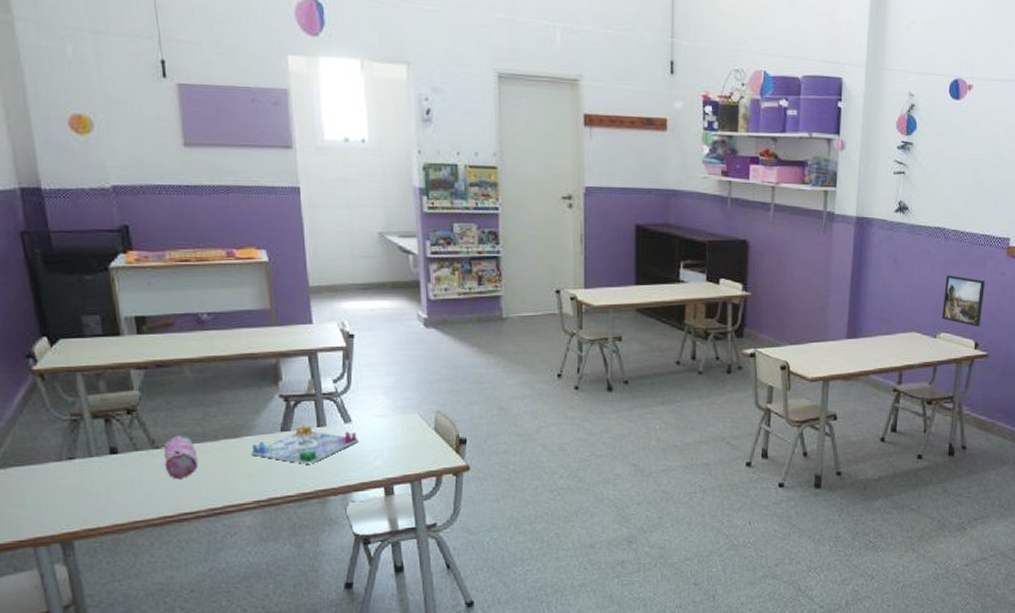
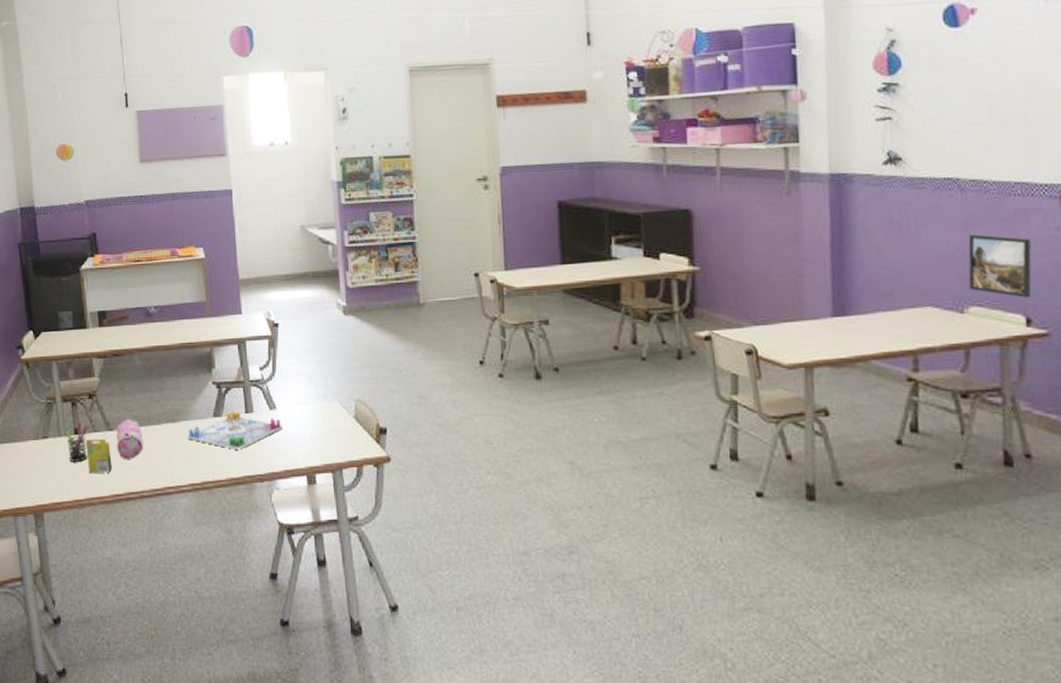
pen holder: none [96,440,128,484] -> present [64,422,88,462]
crayon box: none [124,458,160,496] -> present [85,439,112,474]

